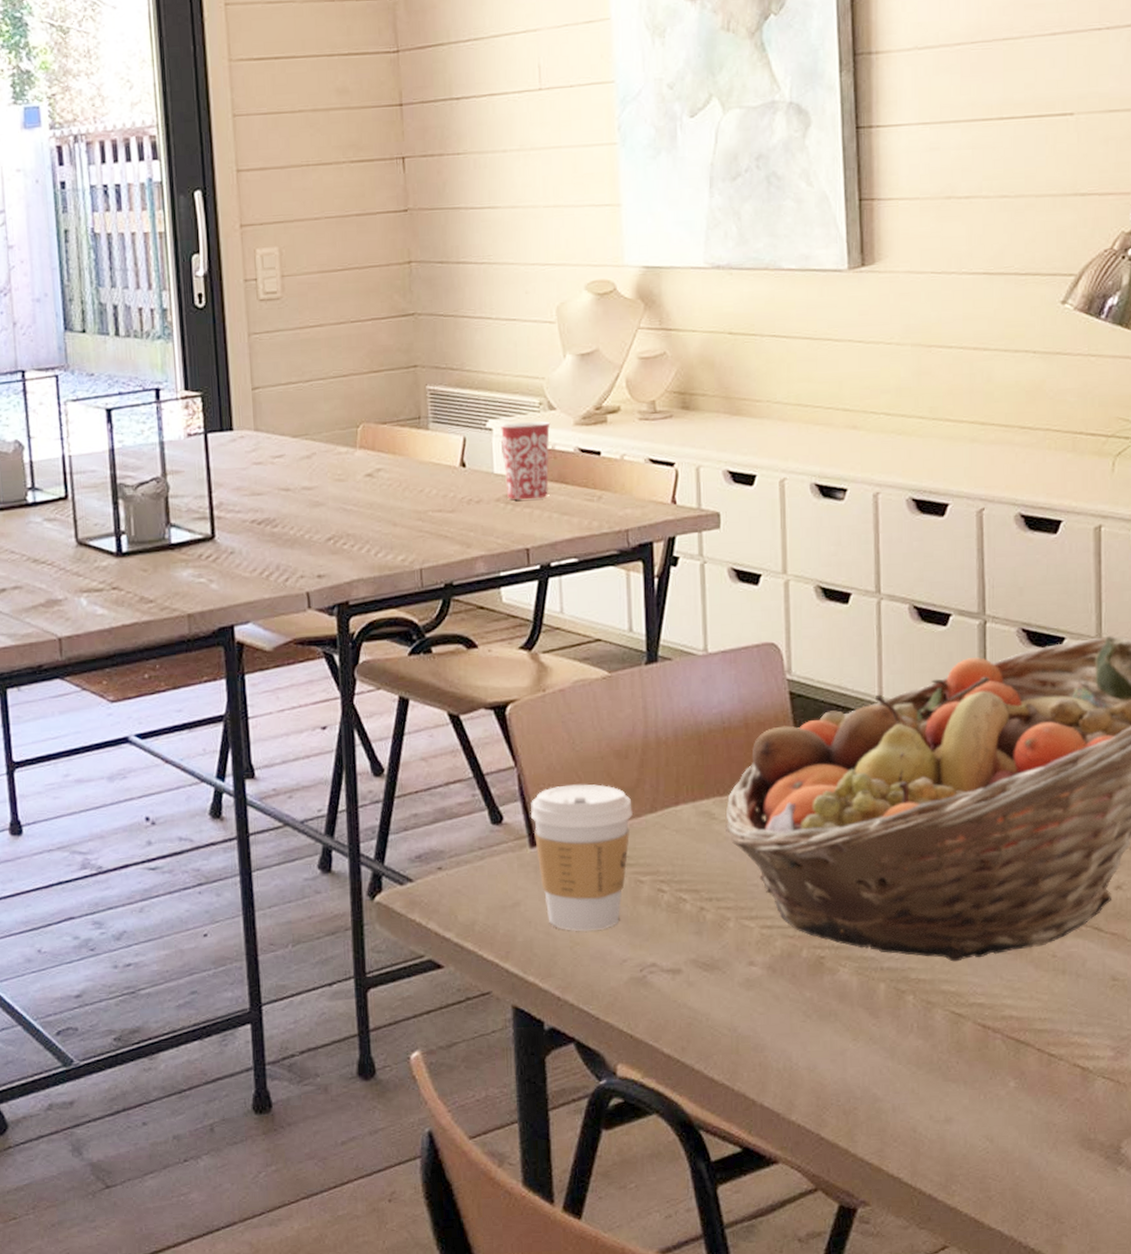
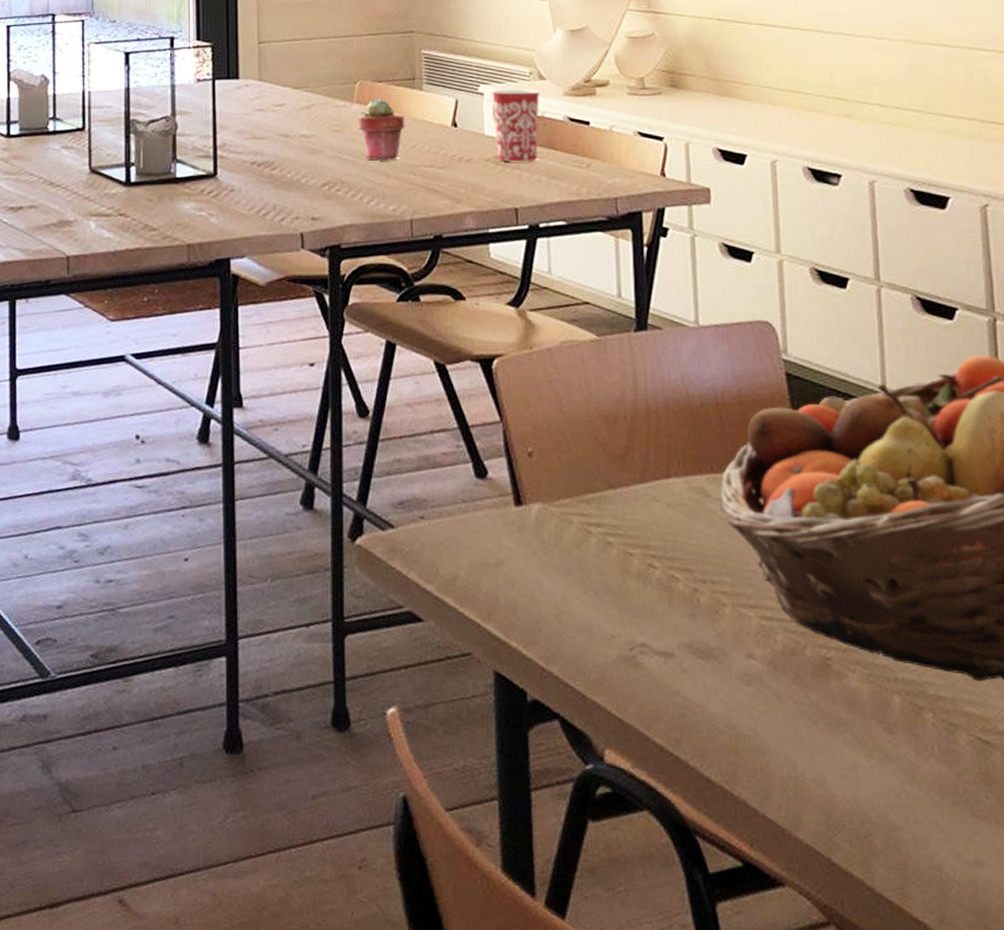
potted succulent: none [362,441,412,509] -> present [358,98,405,160]
coffee cup: present [530,784,633,932] -> none [515,445,622,601]

